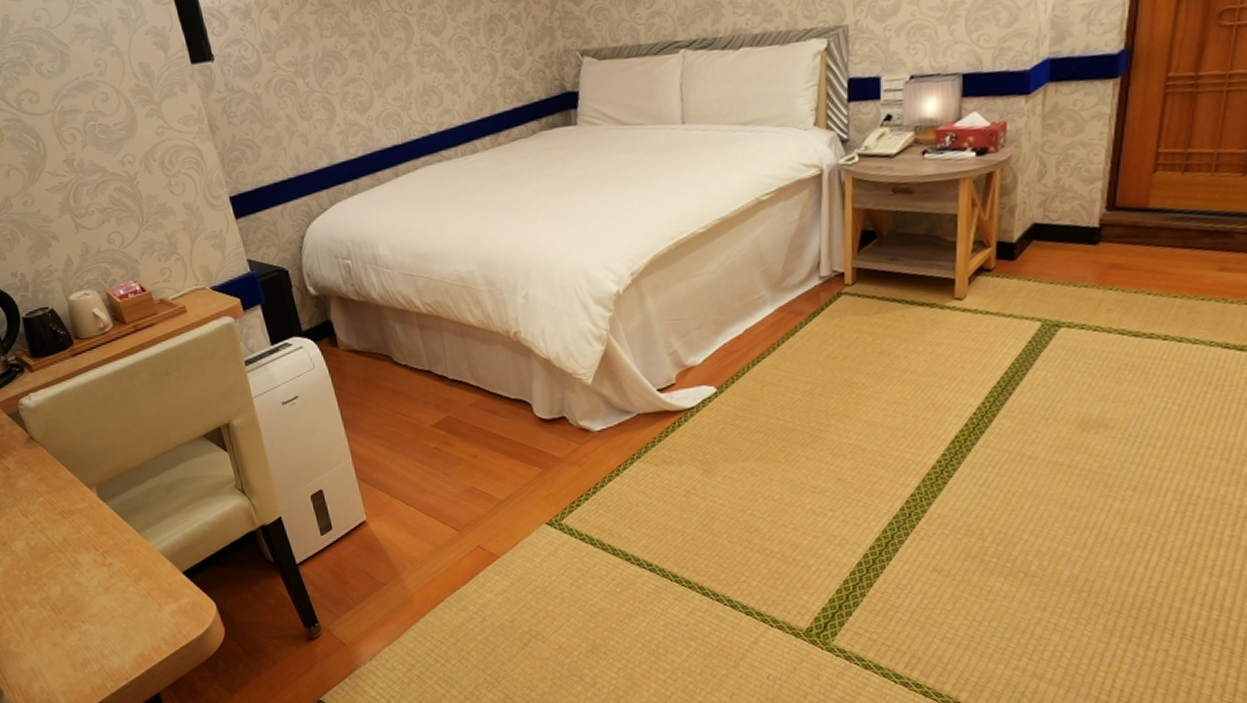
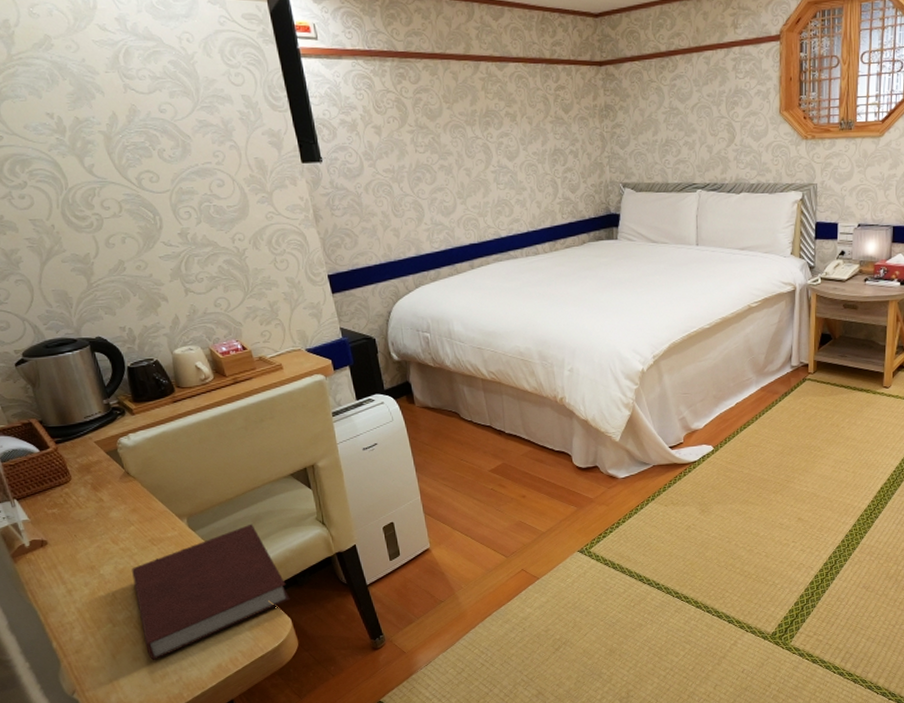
notebook: none [43,493,213,647] -> present [131,523,290,660]

